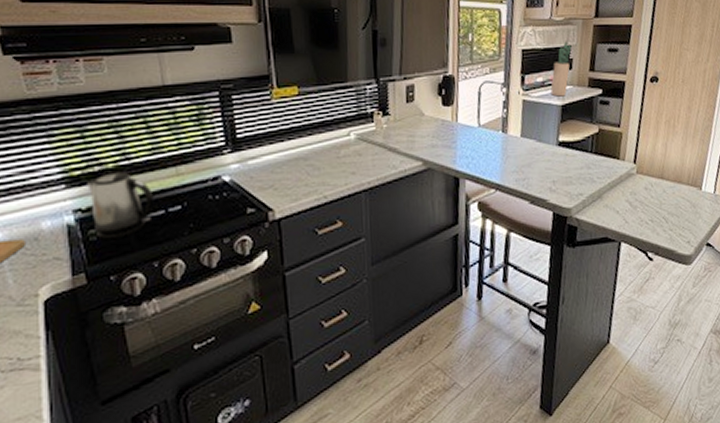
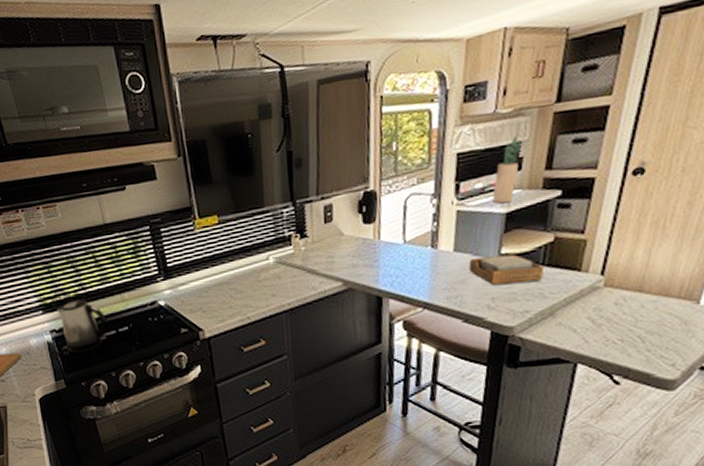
napkin holder: none [533,142,593,169] -> present [468,254,545,285]

